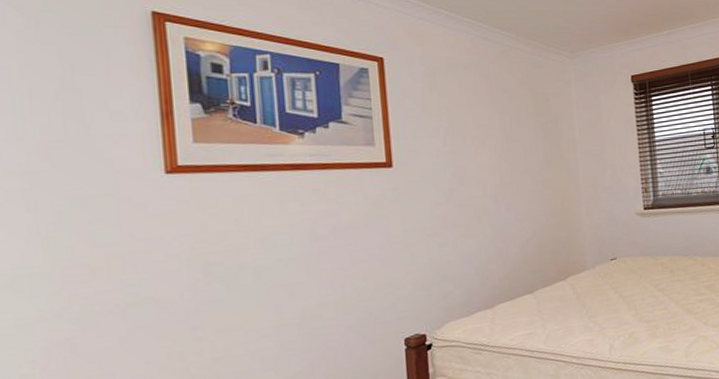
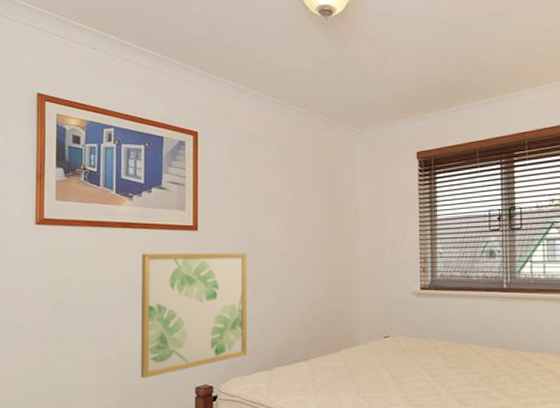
wall art: none [322,187,464,339] -> present [140,253,248,379]

